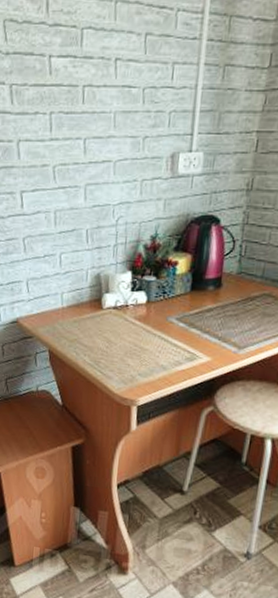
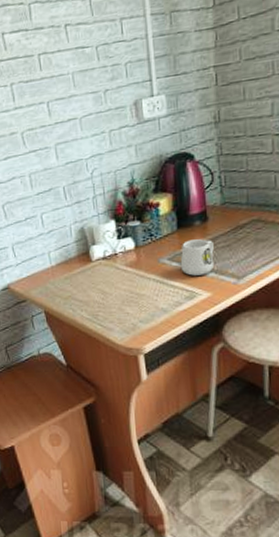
mug: none [186,303,222,340] -> present [180,239,214,276]

